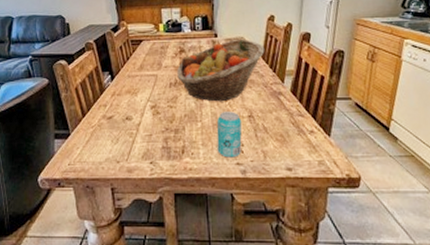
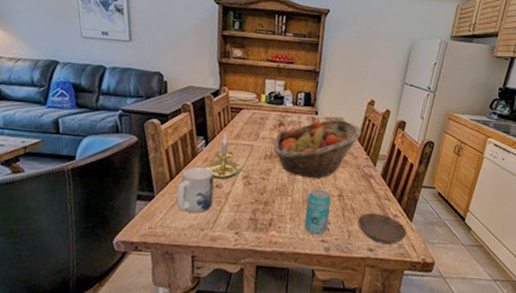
mug: none [91,101,125,147] -> present [176,166,215,214]
candle holder: none [114,65,149,112] -> present [206,132,242,180]
saucer: none [272,130,327,162] -> present [358,212,407,244]

